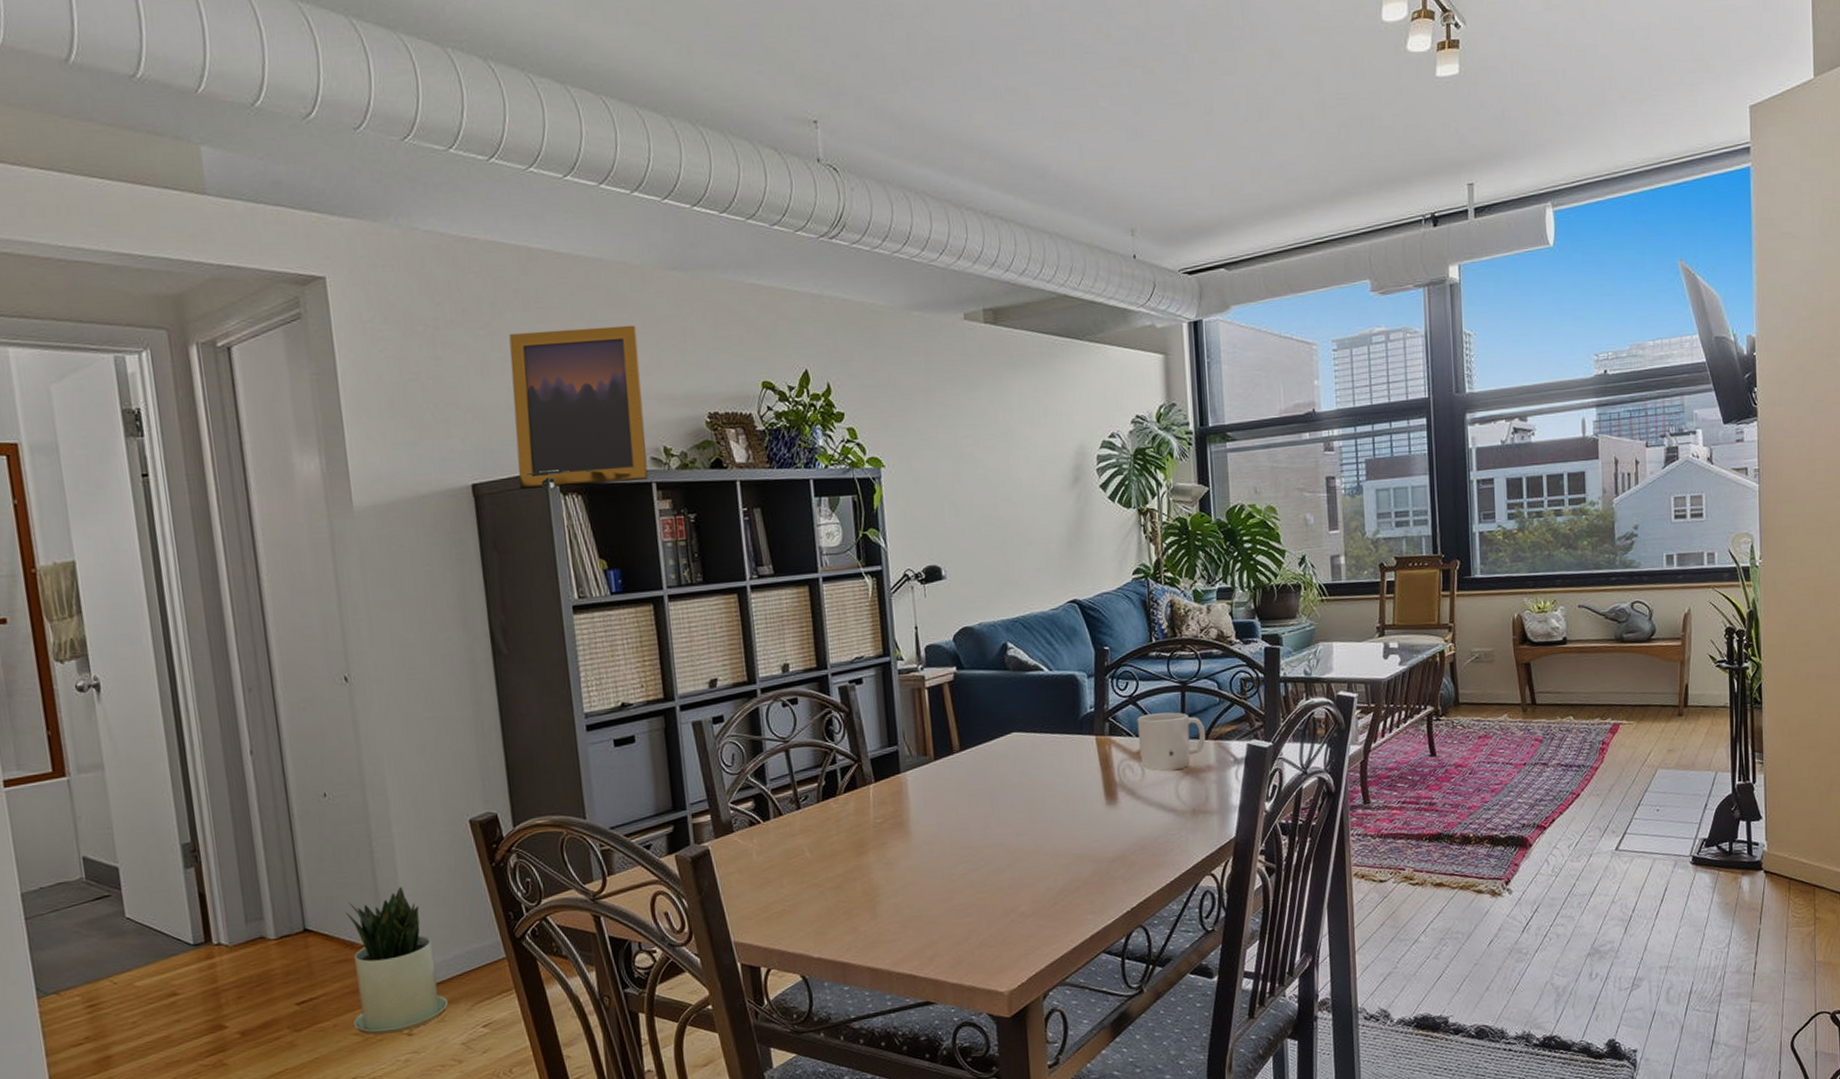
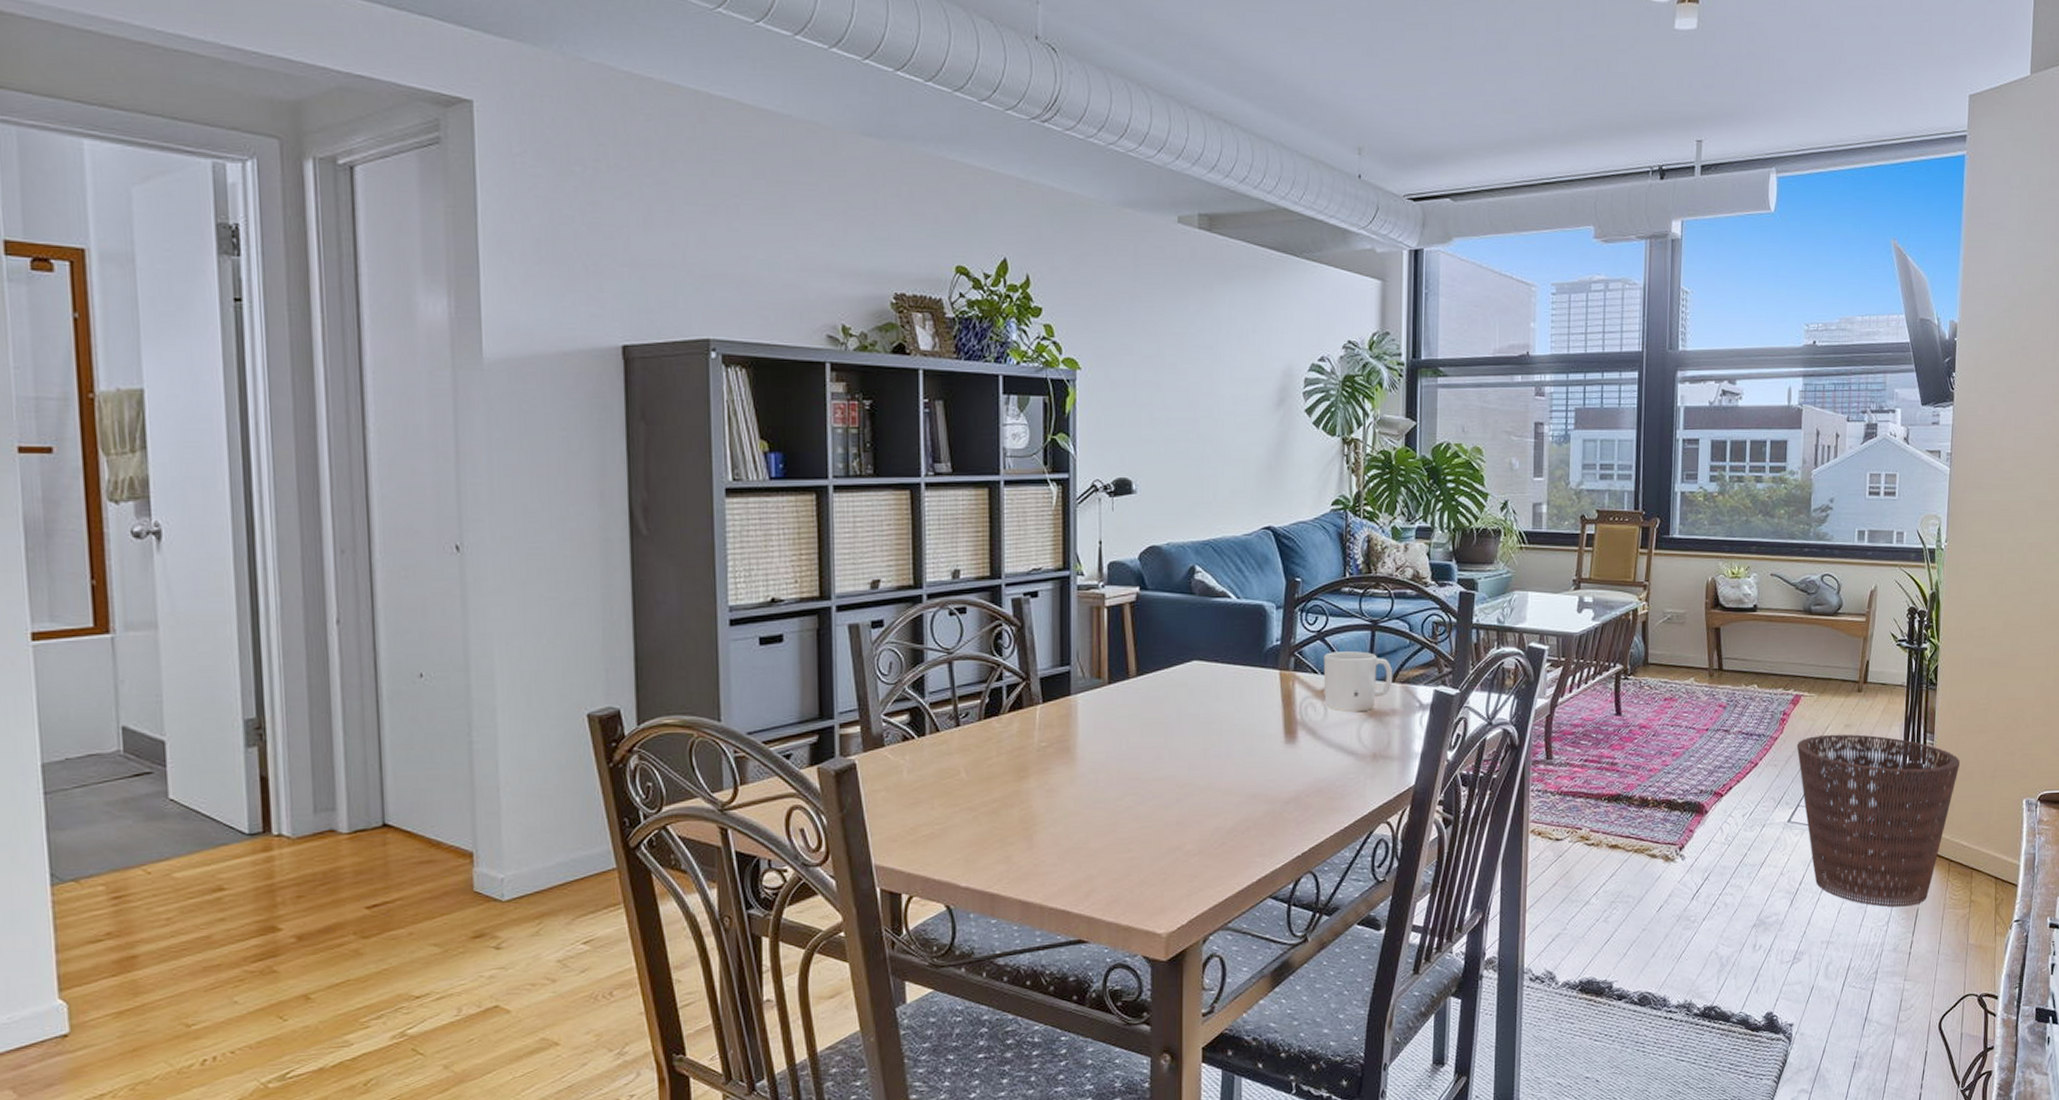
planter: present [344,886,449,1035] -> none [432,782,546,947]
picture frame: present [509,324,648,490] -> none [676,185,823,358]
basket: none [1618,758,1794,929] -> present [1796,734,1961,907]

